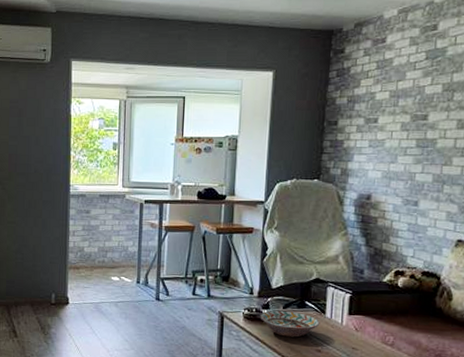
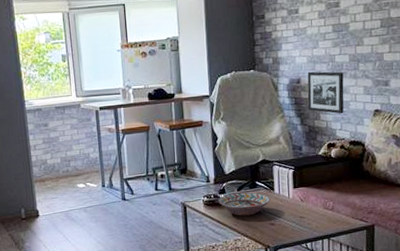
picture frame: none [376,188,424,240] -> present [307,71,344,114]

